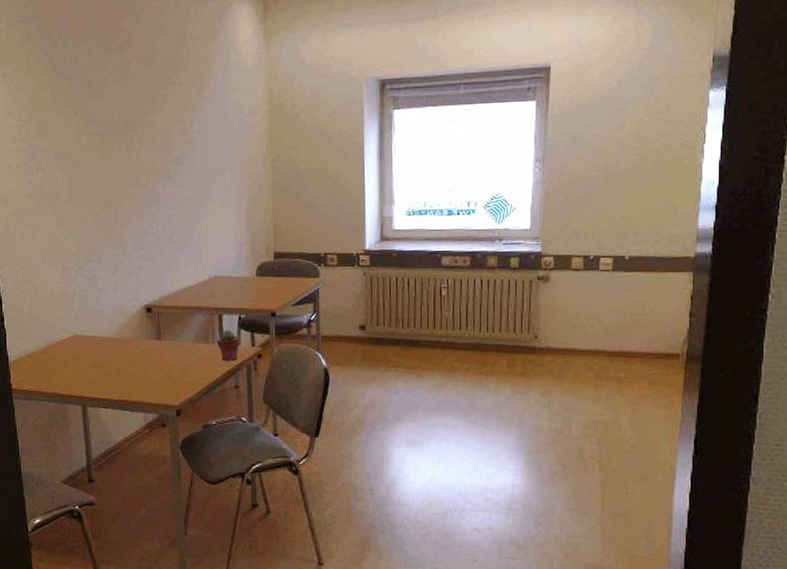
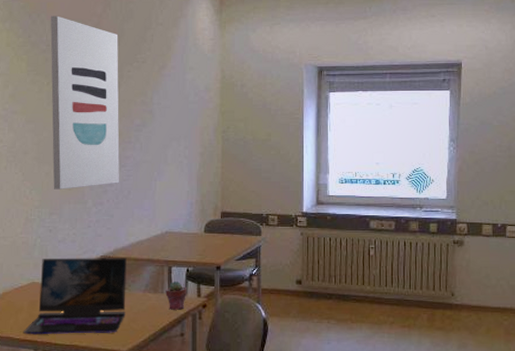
laptop: none [69,306,176,390] -> present [23,258,127,335]
wall art: none [73,34,160,234] -> present [50,15,120,189]

